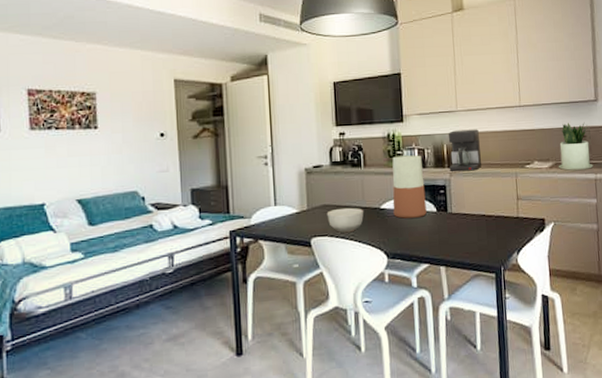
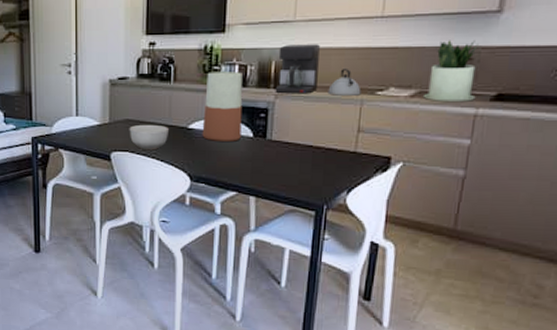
kettle: none [490,148,515,172] -> present [327,69,361,97]

